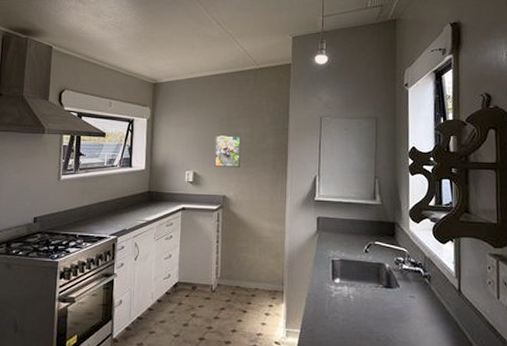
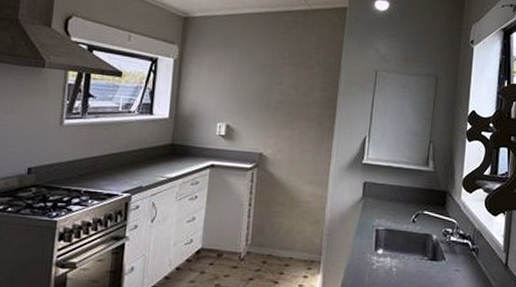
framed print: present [213,134,242,168] -> none [250,82,286,123]

